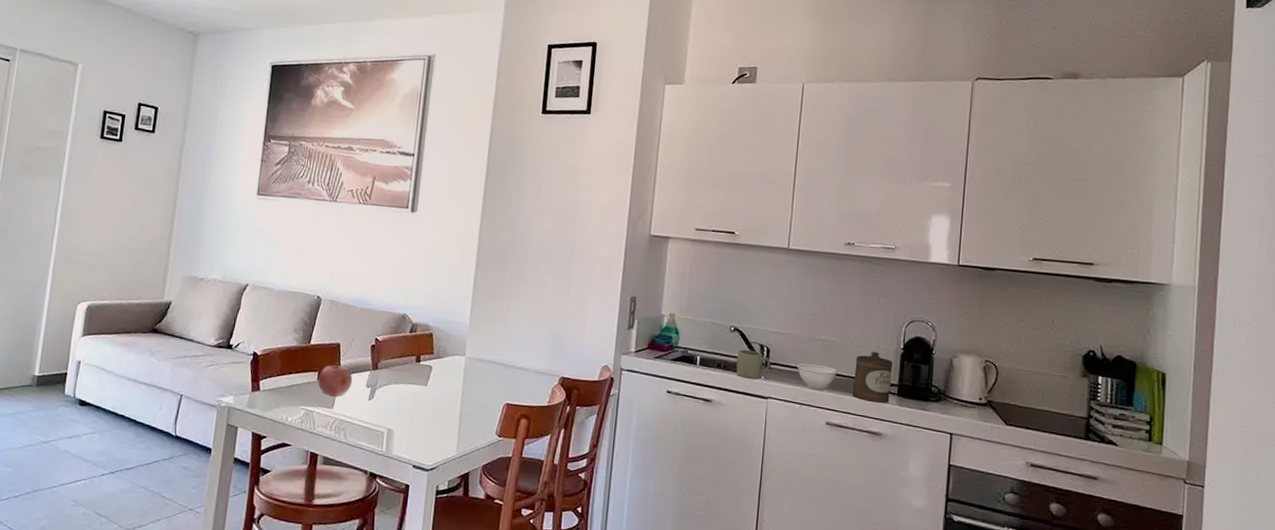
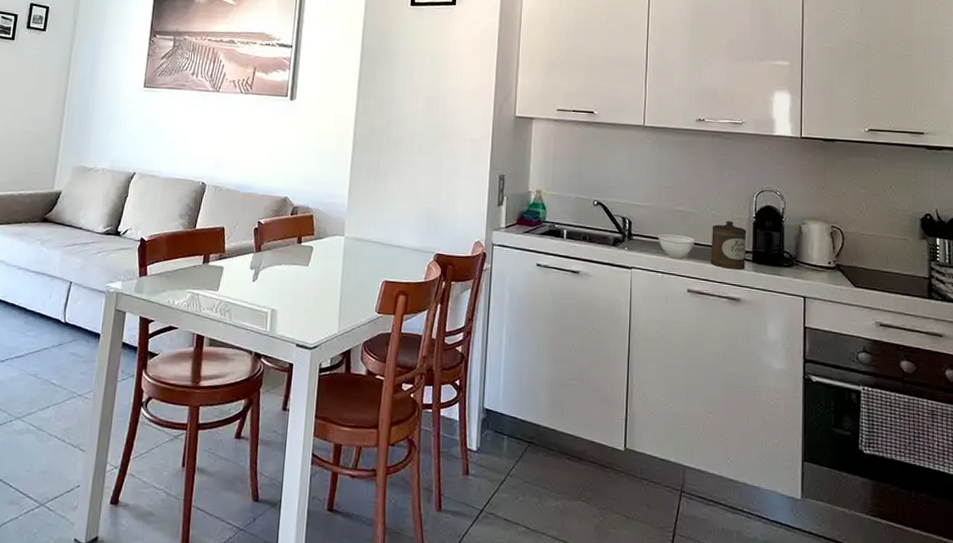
fruit: present [317,362,353,396] -> none [203,246,237,279]
mug: present [735,349,771,380] -> none [600,222,633,251]

